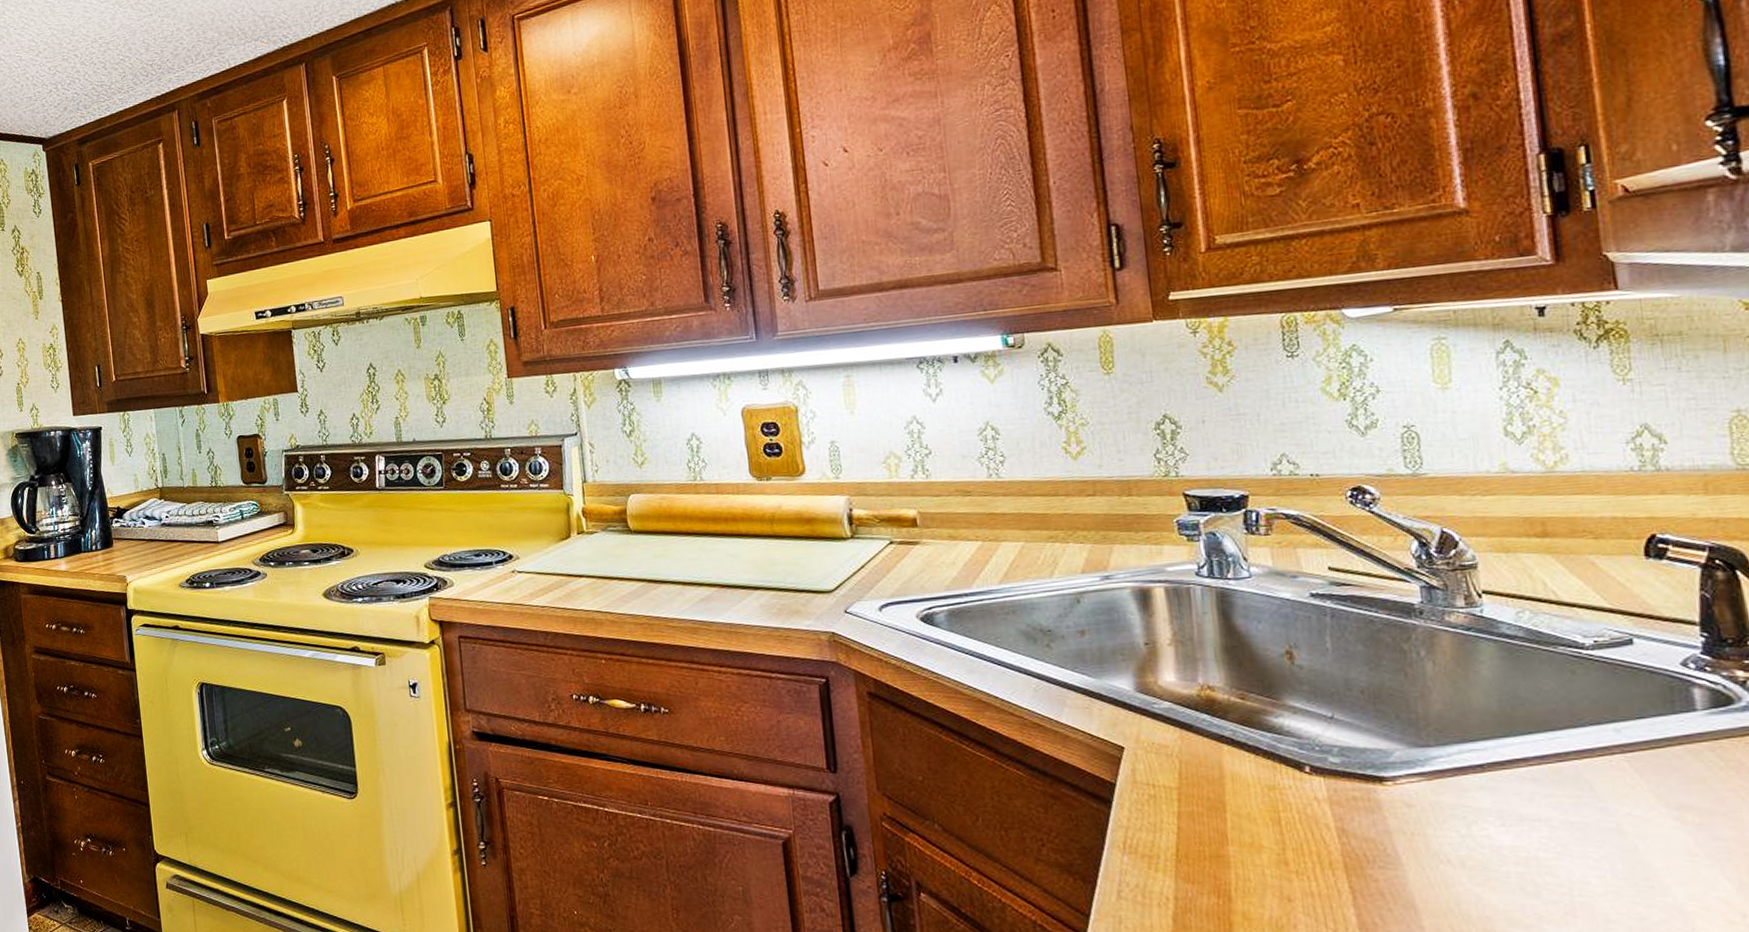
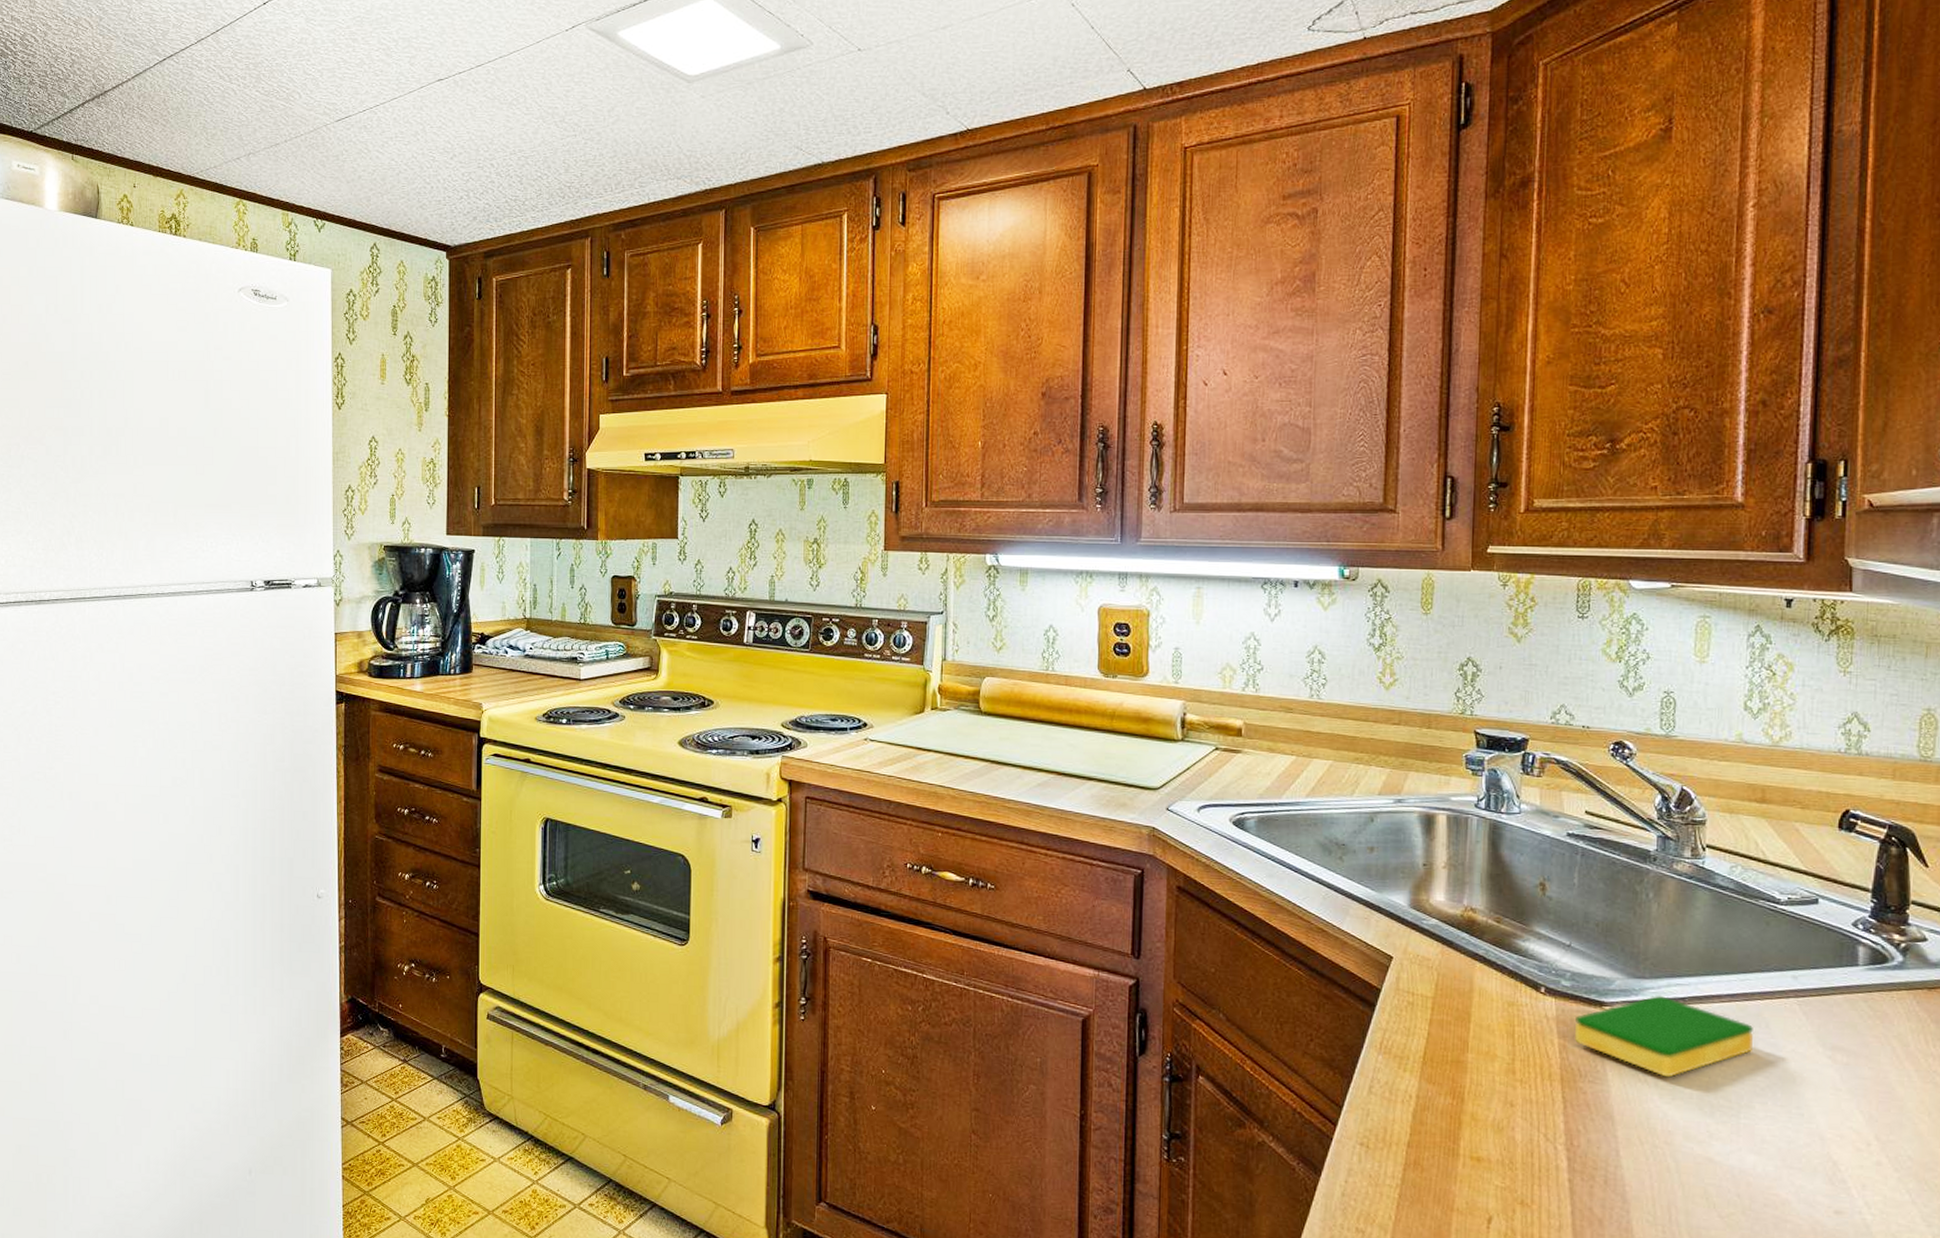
dish sponge: none [1352,765,1577,856] -> present [1575,996,1753,1078]

